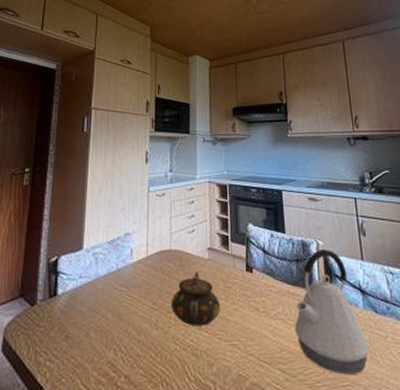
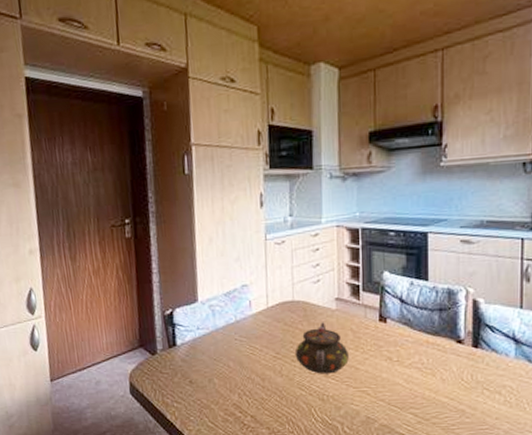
kettle: present [295,249,369,375] -> none [432,297,516,420]

